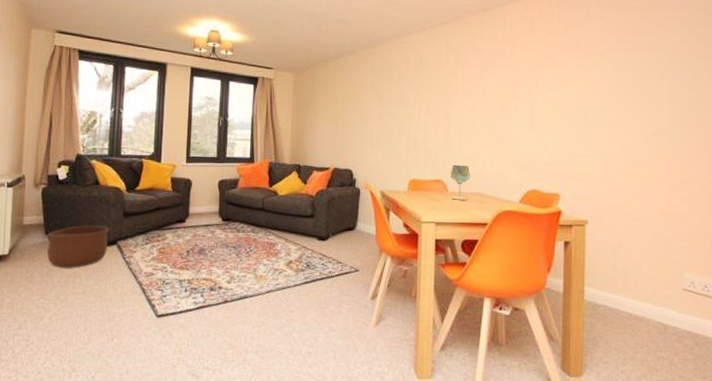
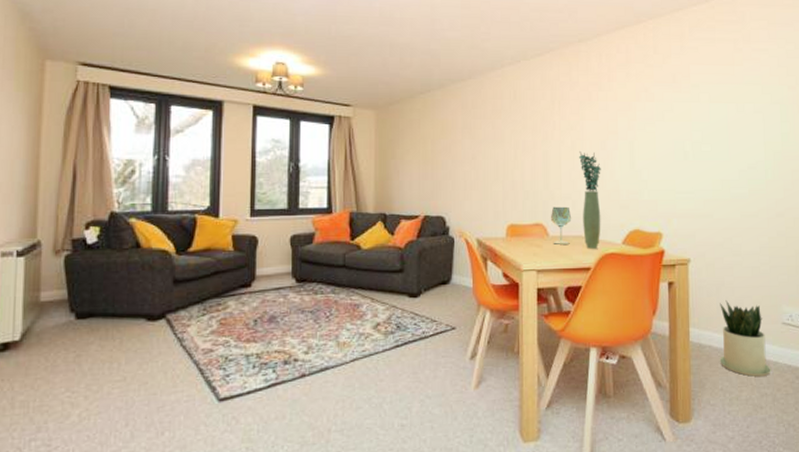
basket: present [46,225,109,268] -> none [72,297,155,352]
vase: none [480,114,501,206] -> present [579,151,601,249]
planter: none [614,263,669,340] -> present [719,300,771,377]

